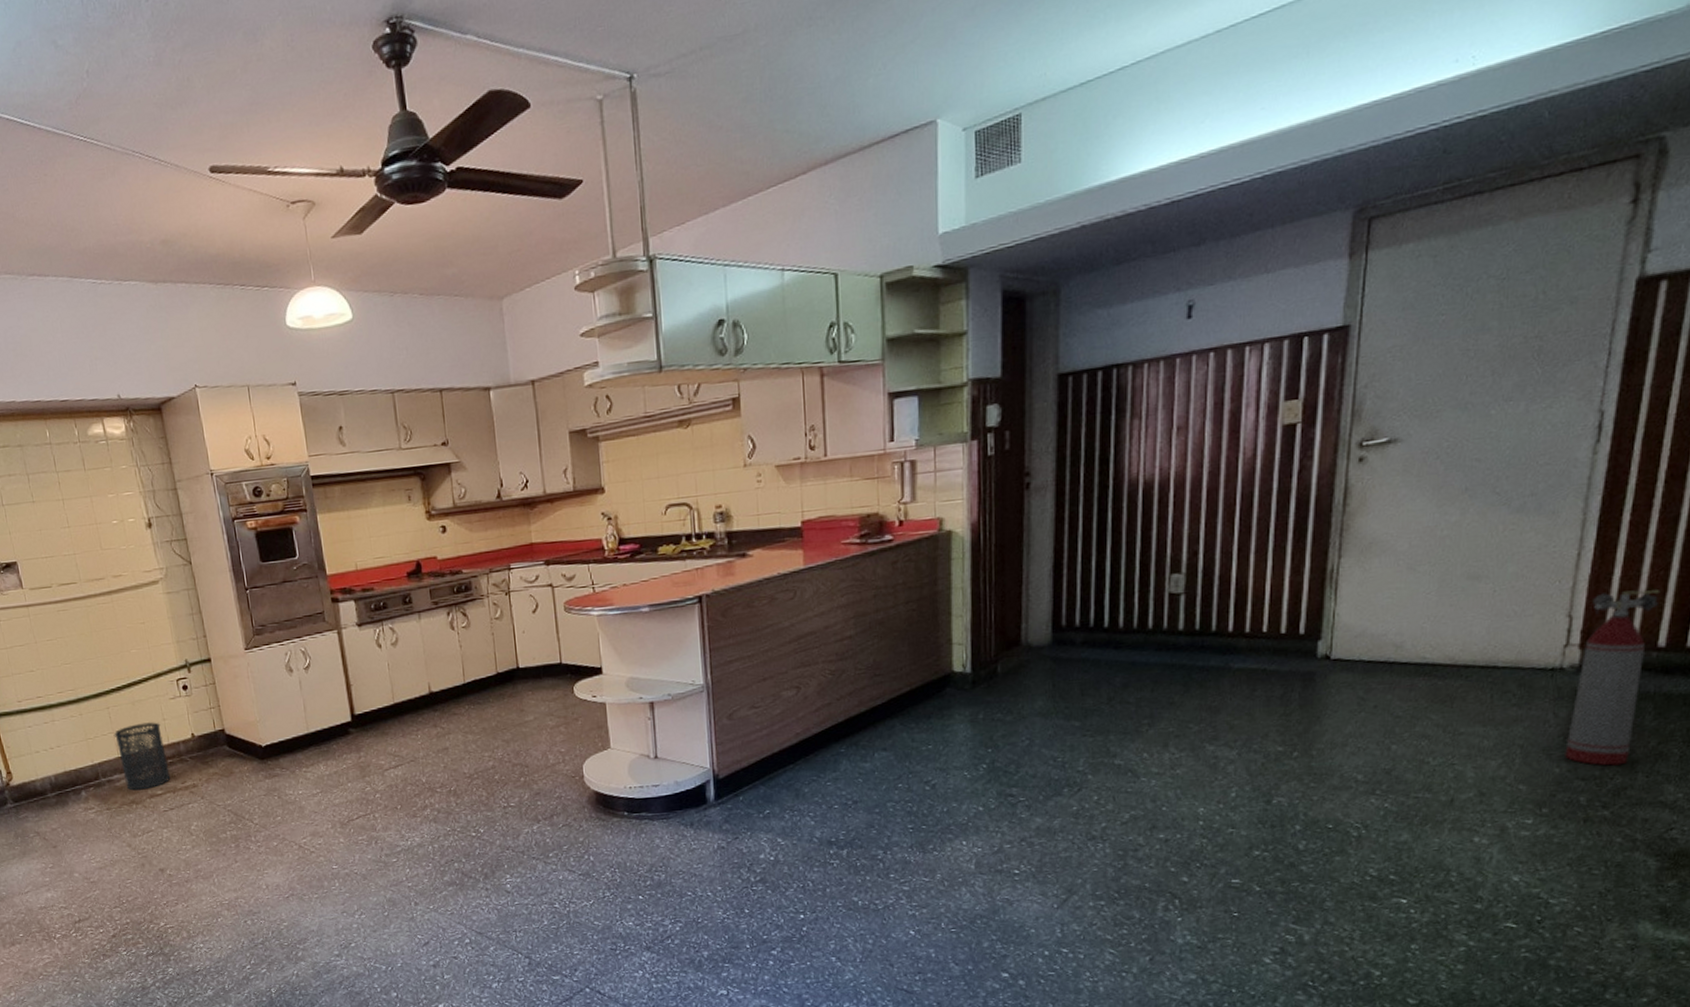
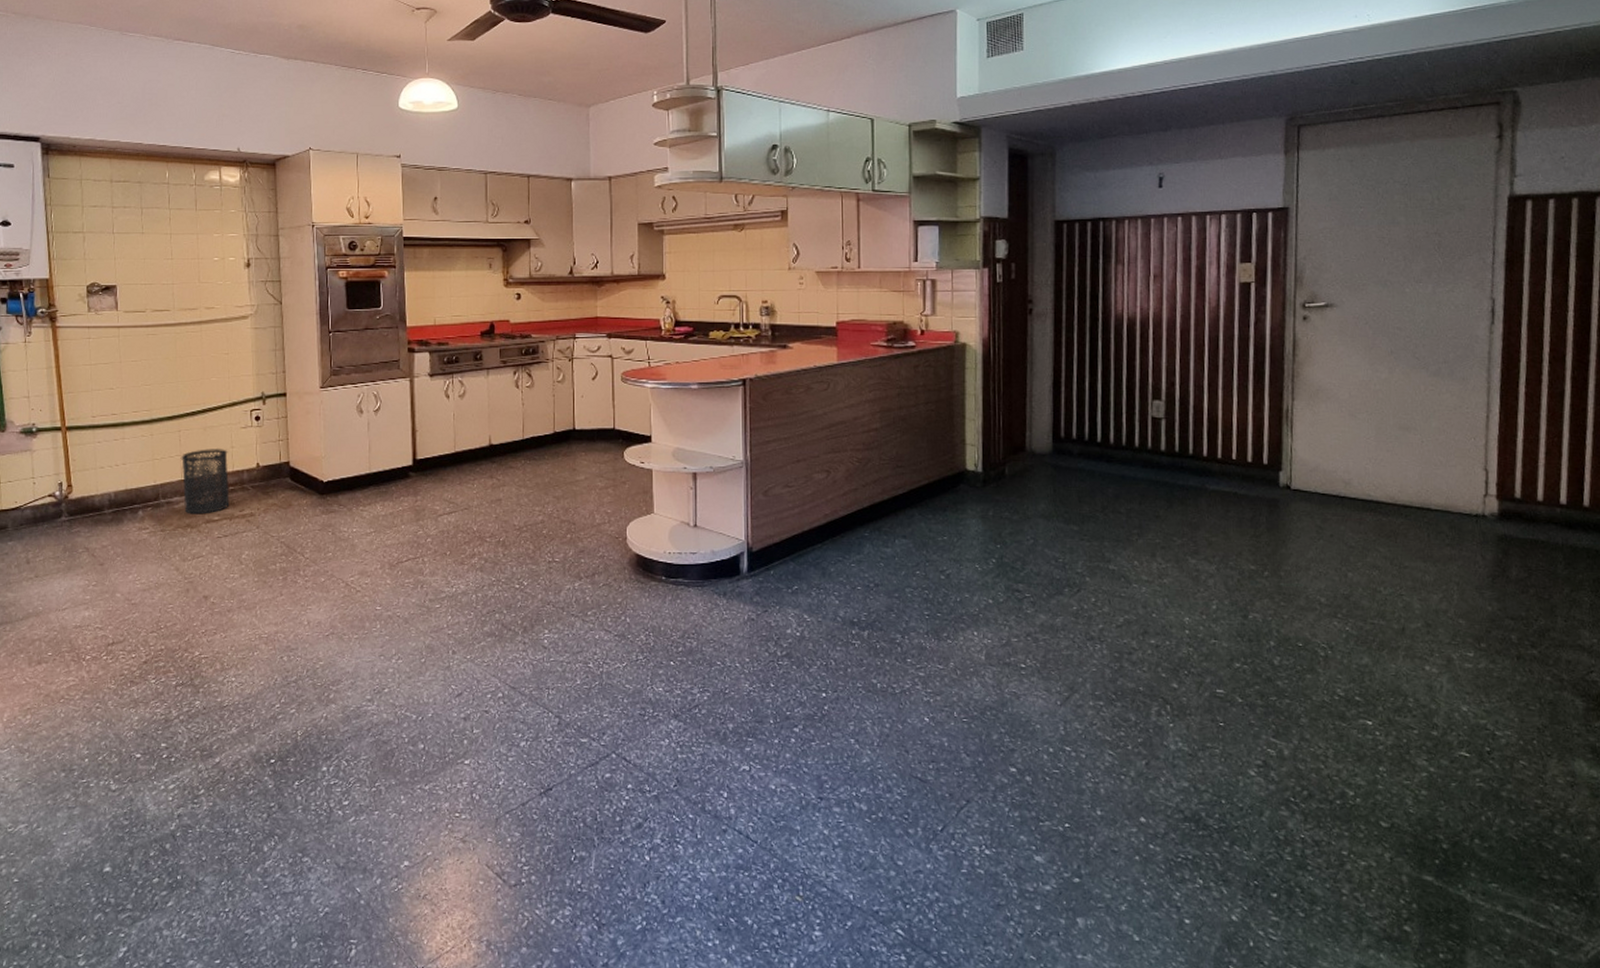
fire extinguisher: present [1565,590,1661,766] -> none [1494,452,1557,608]

